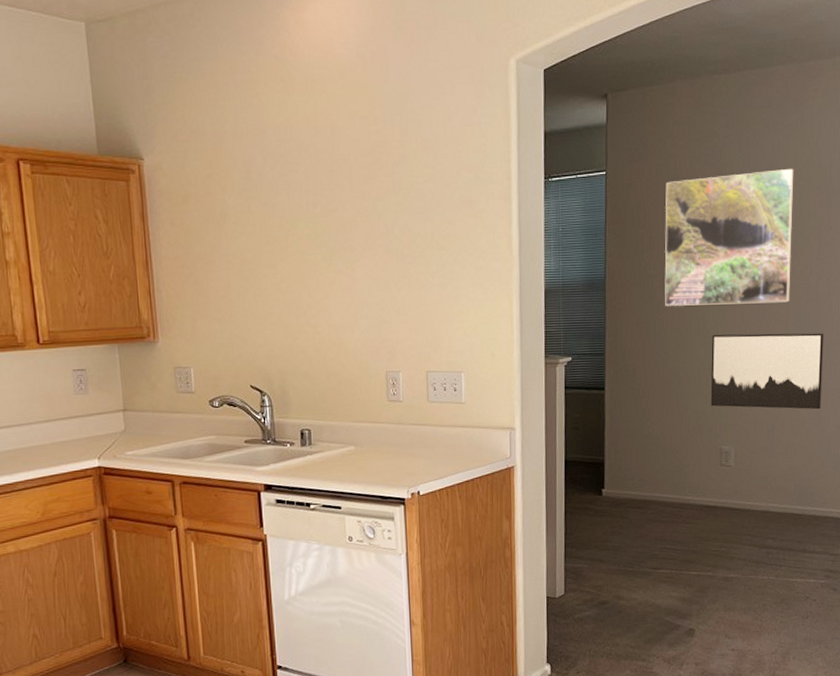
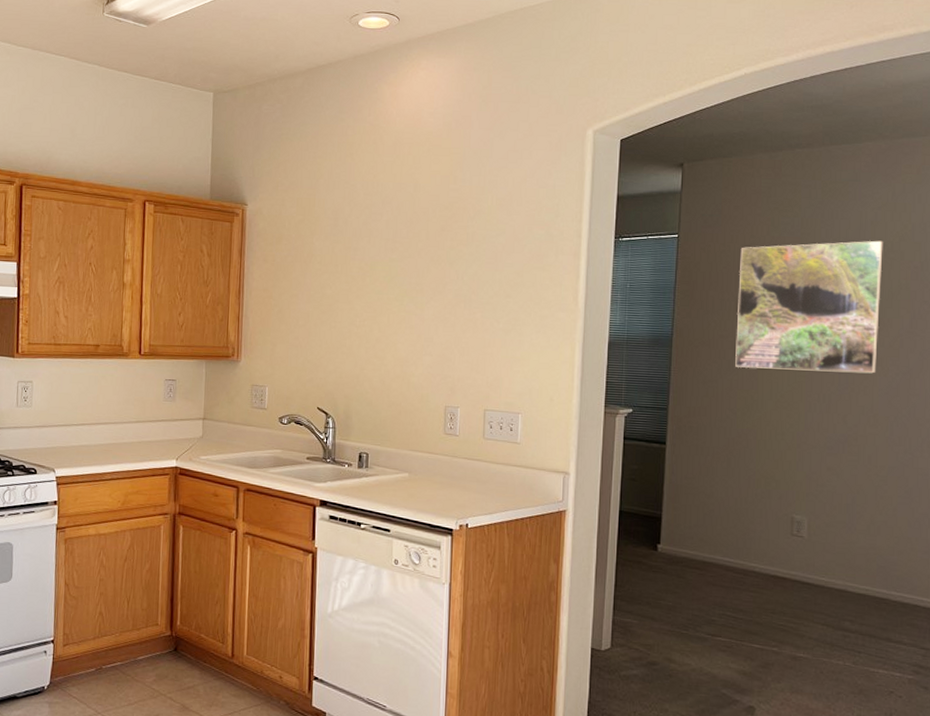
wall art: present [710,333,824,410] -> none [782,399,915,488]

